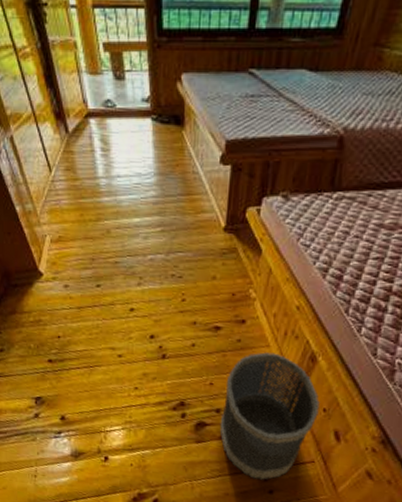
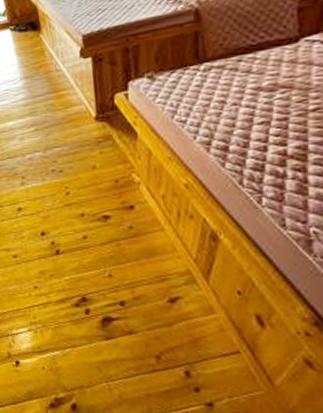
wastebasket: present [219,352,320,480] -> none [125,236,233,377]

